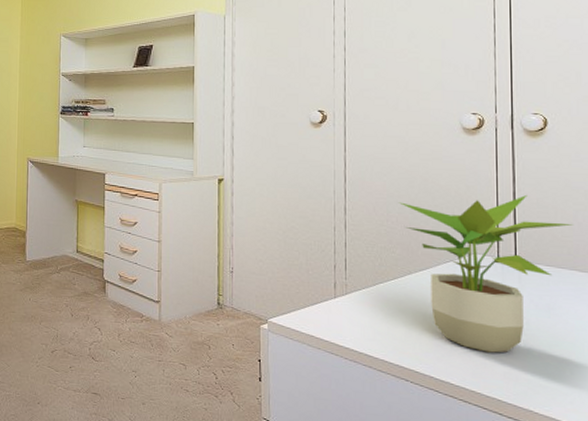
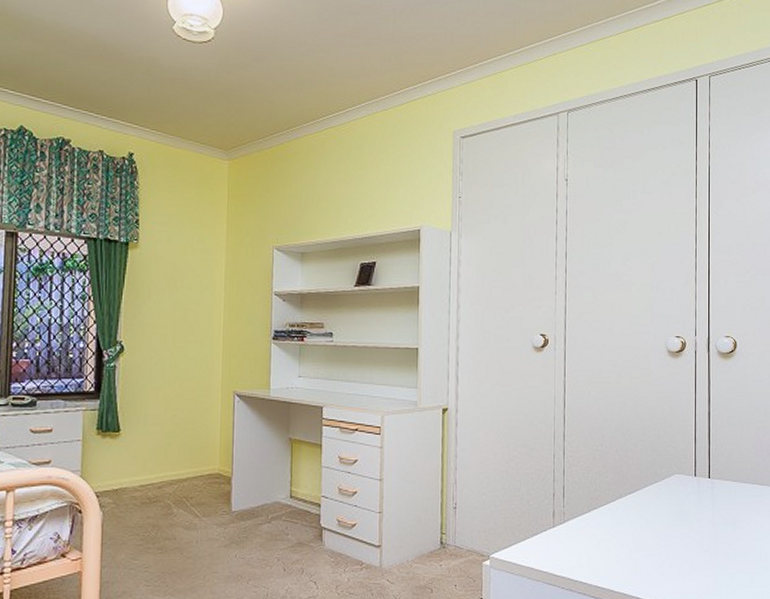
potted plant: present [399,195,573,353] -> none [612,415,755,569]

